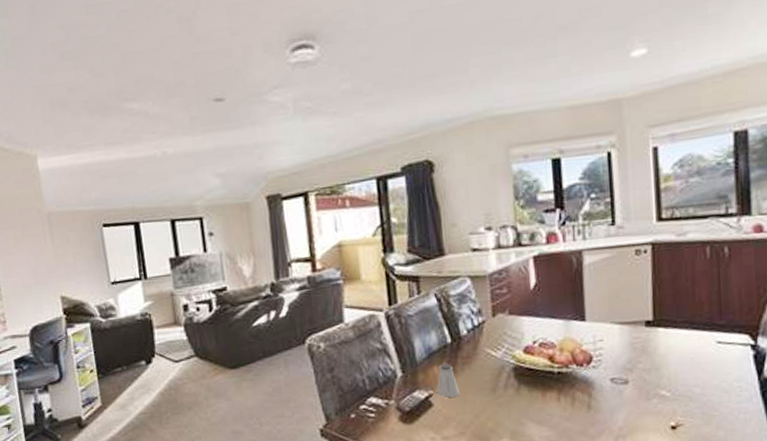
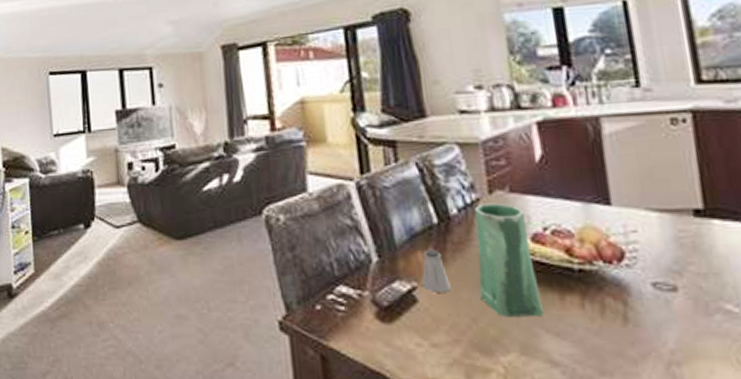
vase: none [480,323,530,412] -> present [474,202,545,317]

